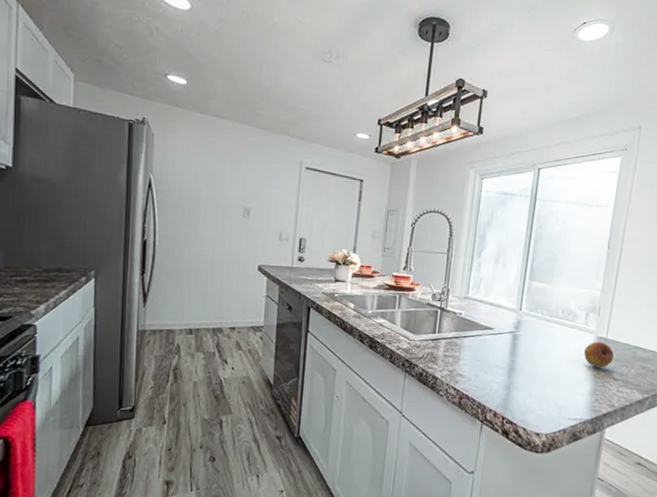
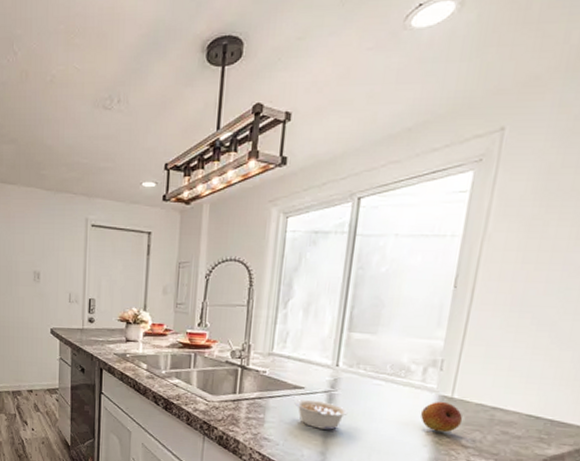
legume: none [485,339,529,366] -> present [294,399,348,430]

